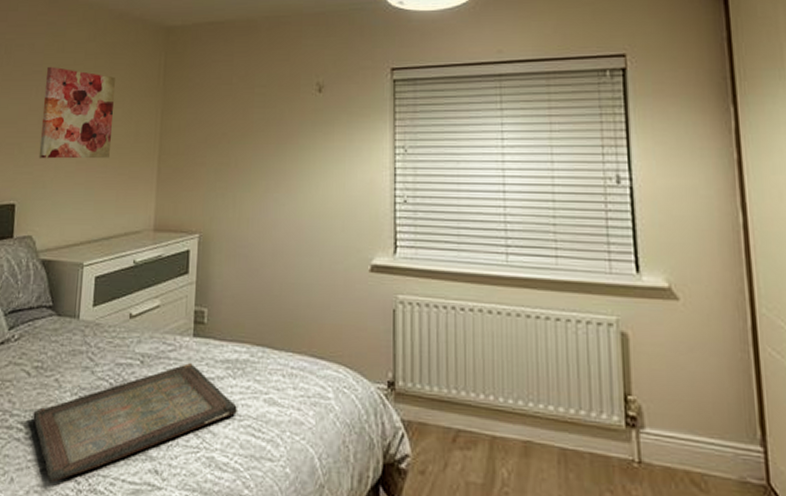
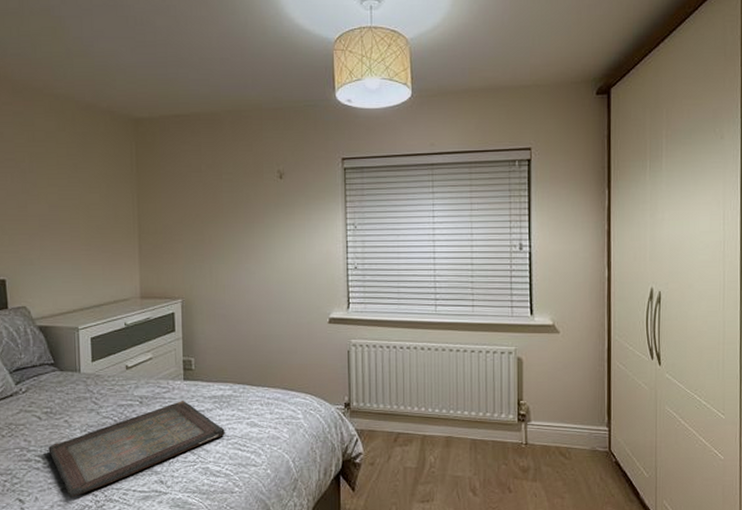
wall art: present [38,66,115,159] -> none [19,154,92,239]

